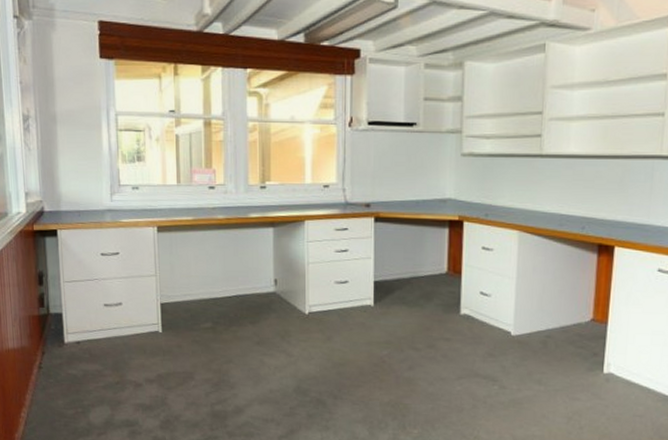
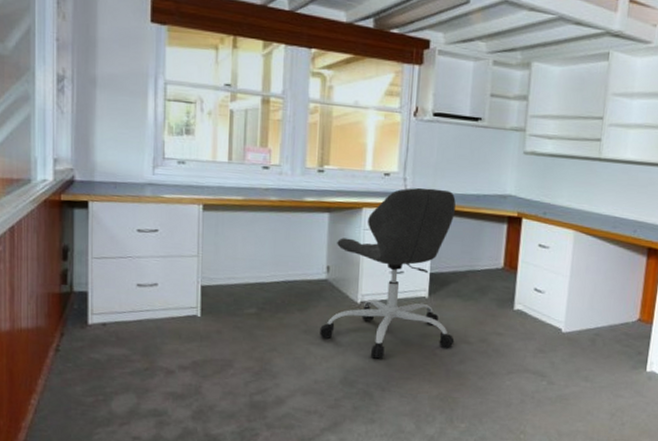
office chair: none [272,197,402,368] -> present [320,187,456,359]

